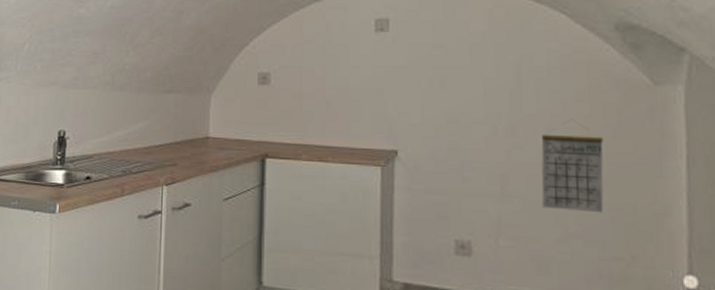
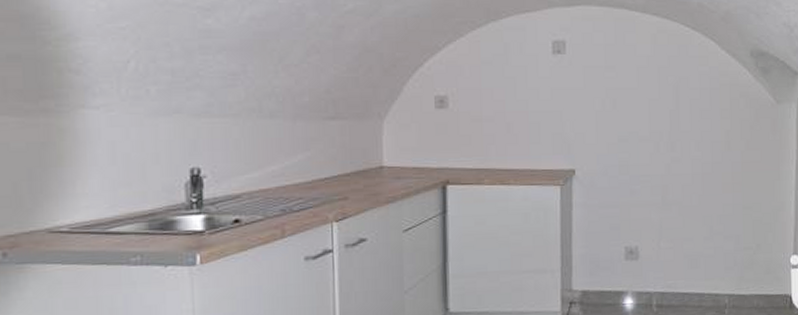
calendar: present [541,134,604,213] -> none [693,148,740,213]

